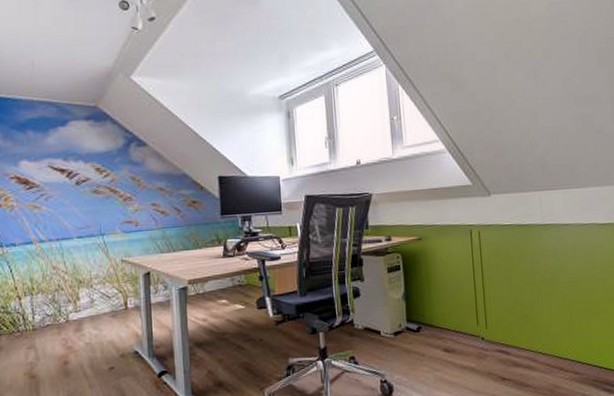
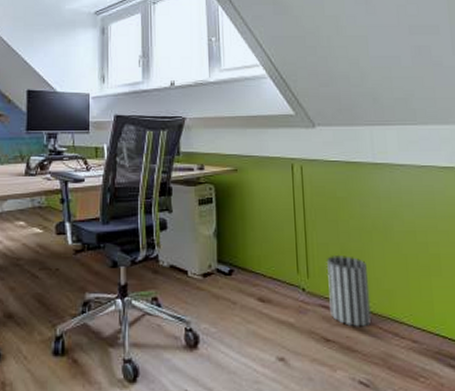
wastebasket: none [501,306,541,366] -> present [326,254,372,327]

